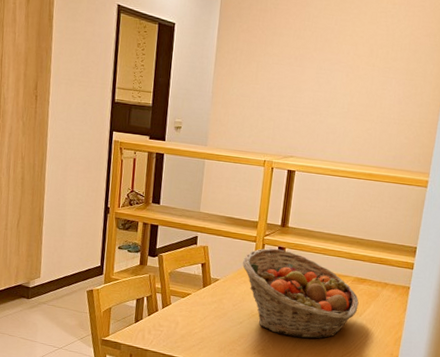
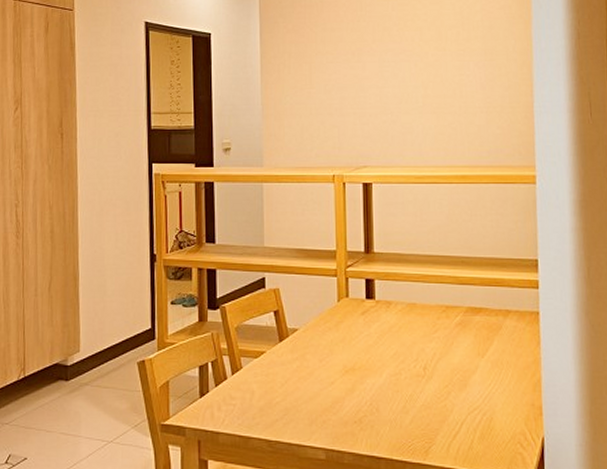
fruit basket: present [243,248,359,339] -> none [324,282,478,396]

